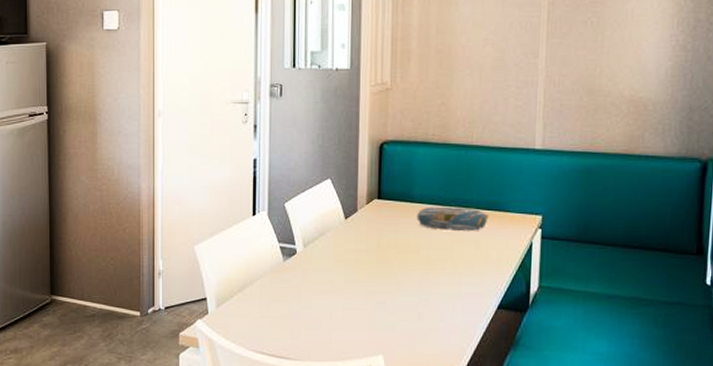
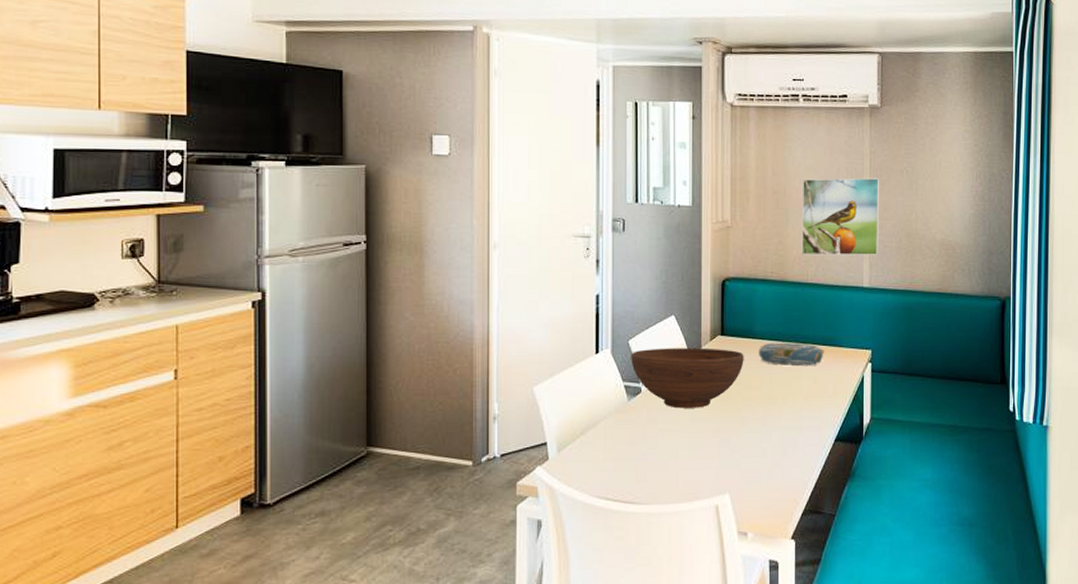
fruit bowl: none [287,211,402,271] -> present [631,348,744,409]
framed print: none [466,31,559,116] -> present [801,177,880,256]

